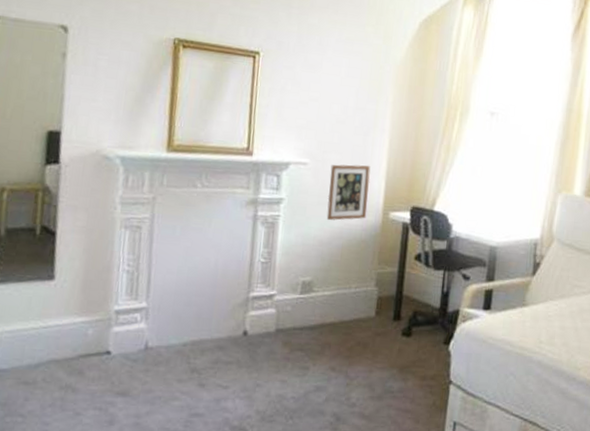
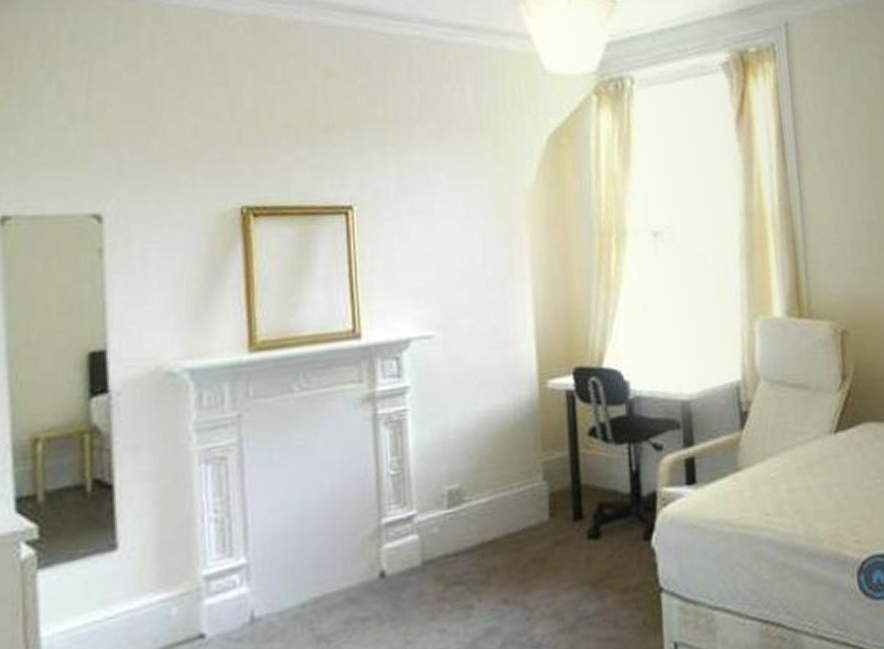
picture frame: present [326,164,371,220] -> none [463,324,519,404]

